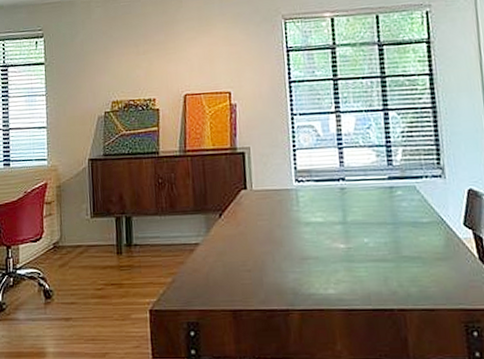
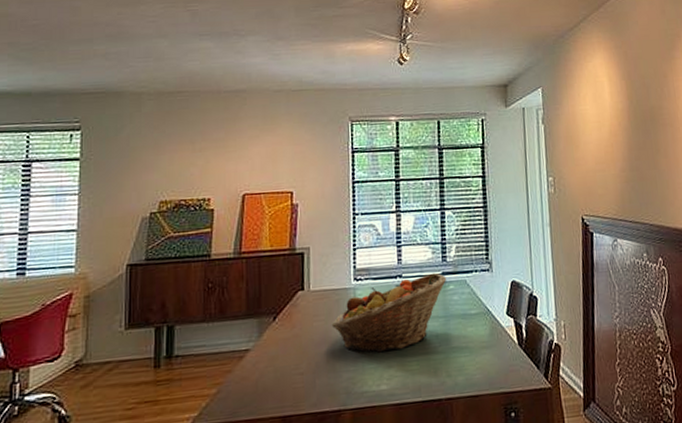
fruit basket: none [276,177,394,256] -> present [332,272,447,353]

